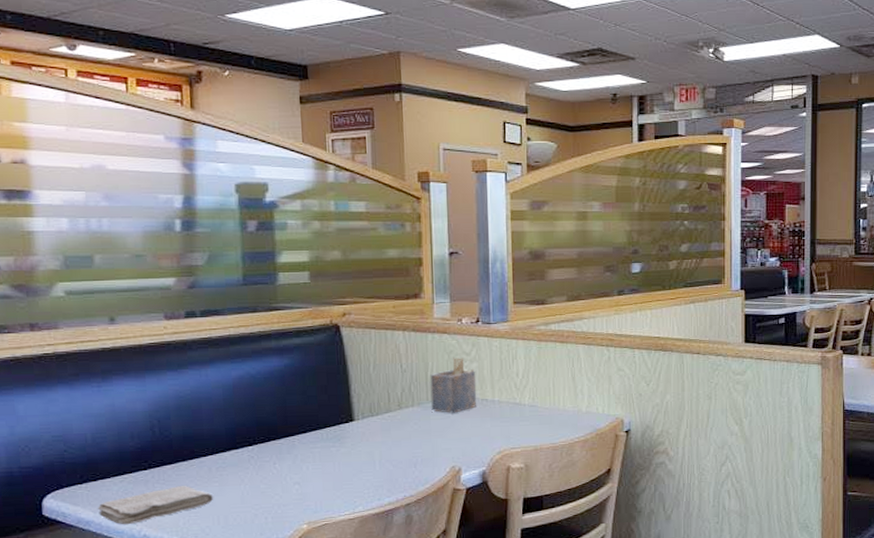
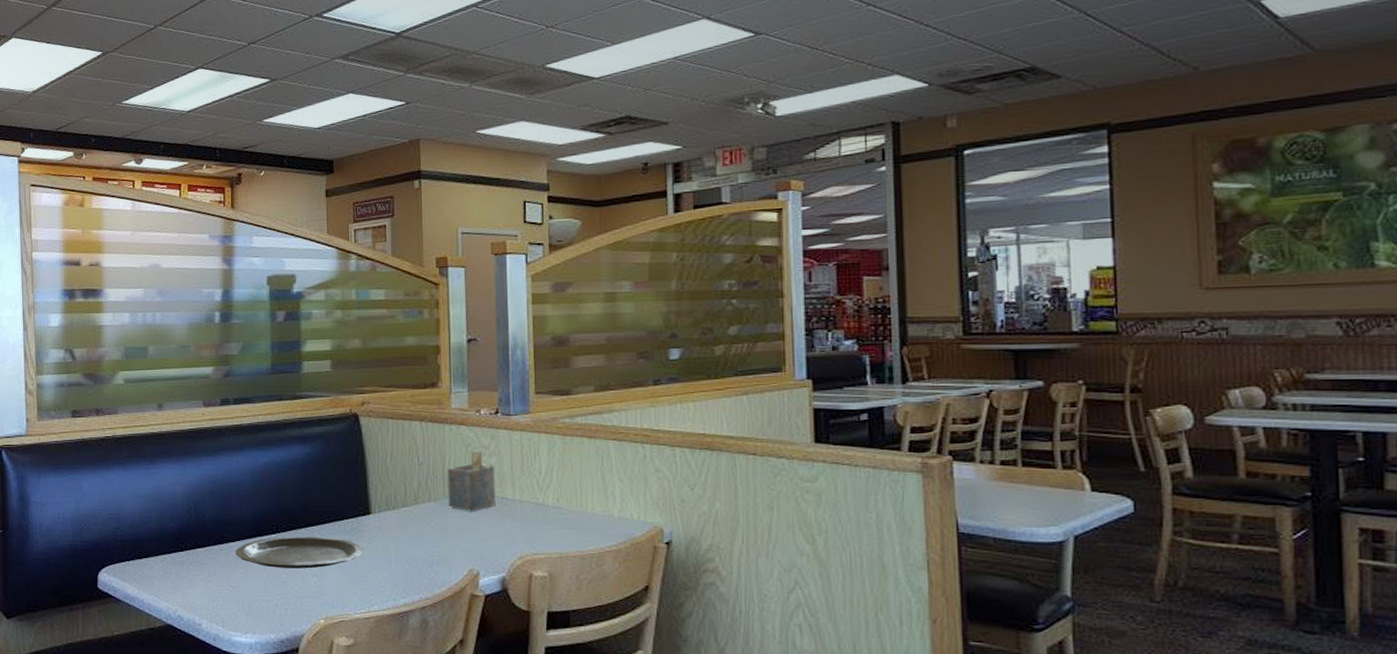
washcloth: present [97,486,214,525] -> none [141,569,240,604]
plate: none [208,446,347,479] -> present [235,536,363,569]

